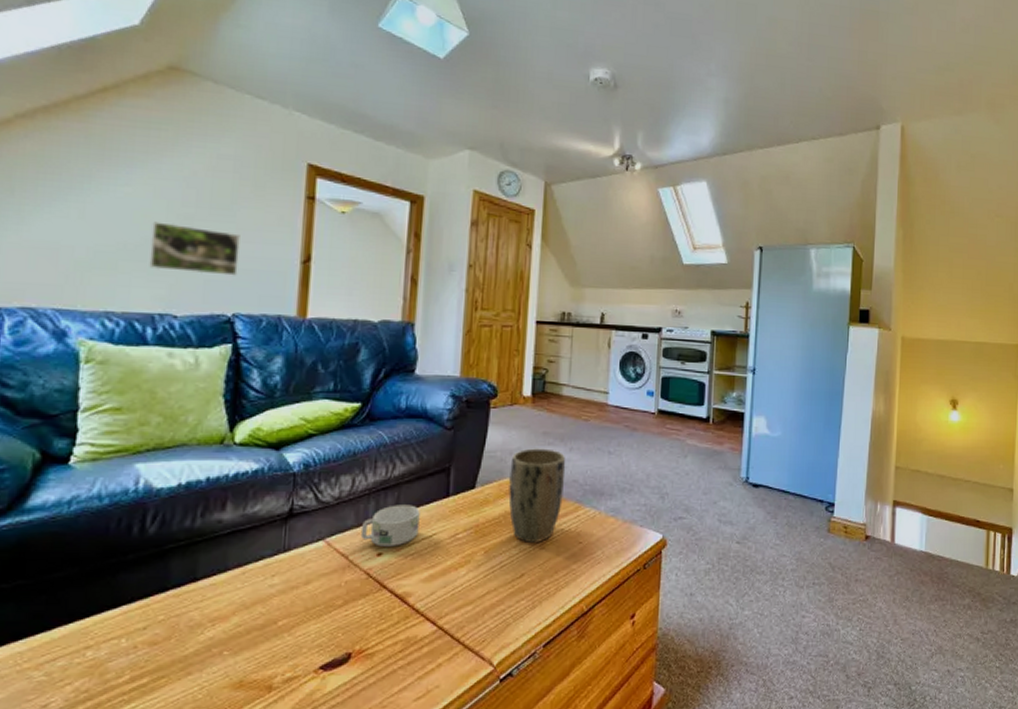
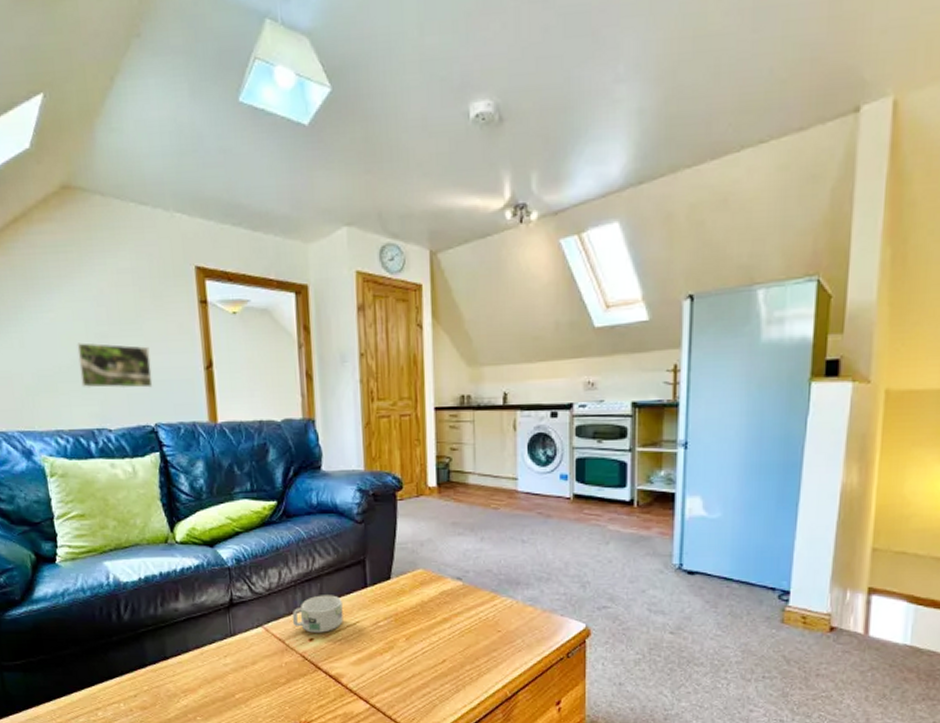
plant pot: present [508,448,566,542] -> none [422,539,478,630]

